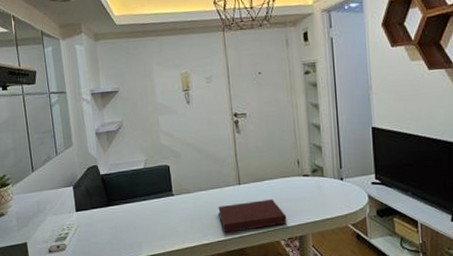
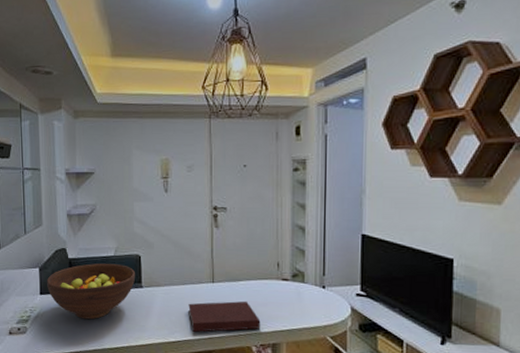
fruit bowl: none [81,176,166,231] -> present [47,263,136,320]

